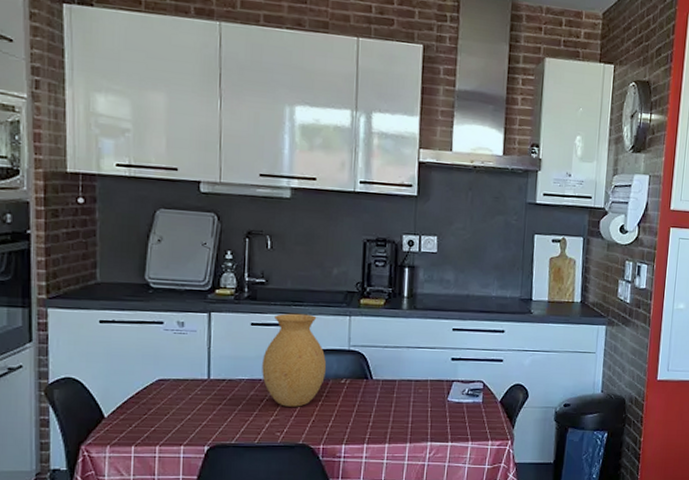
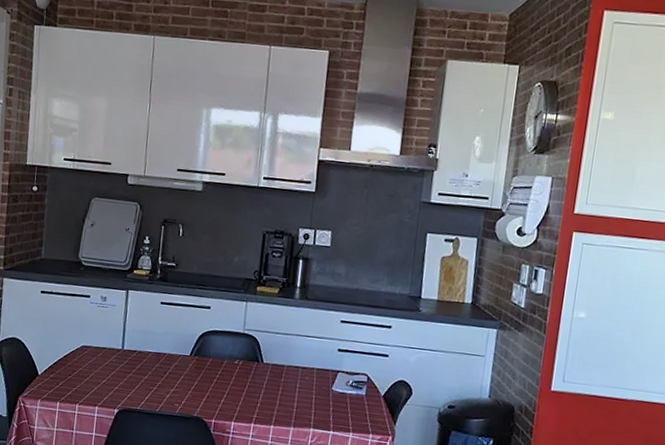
vase: present [262,313,327,407] -> none [167,295,223,382]

